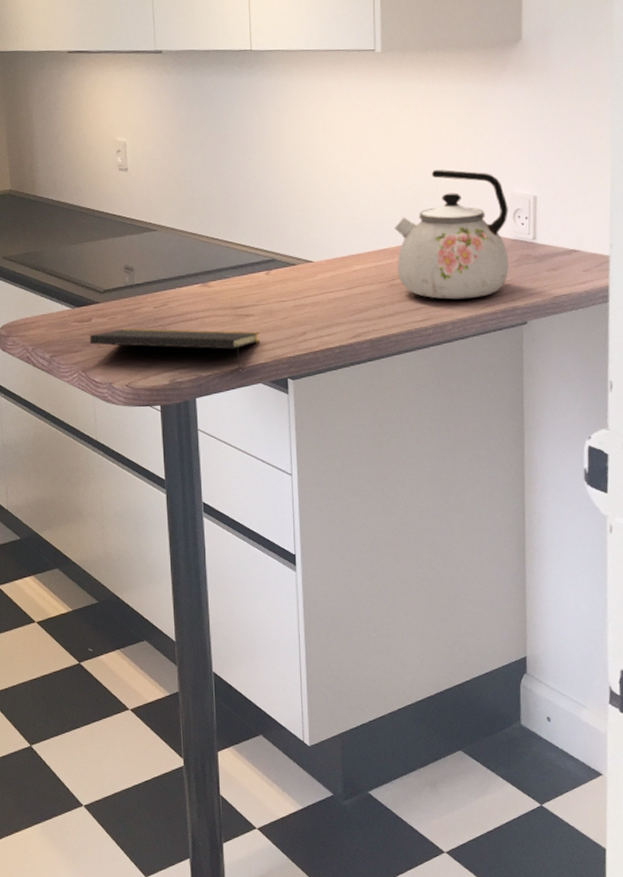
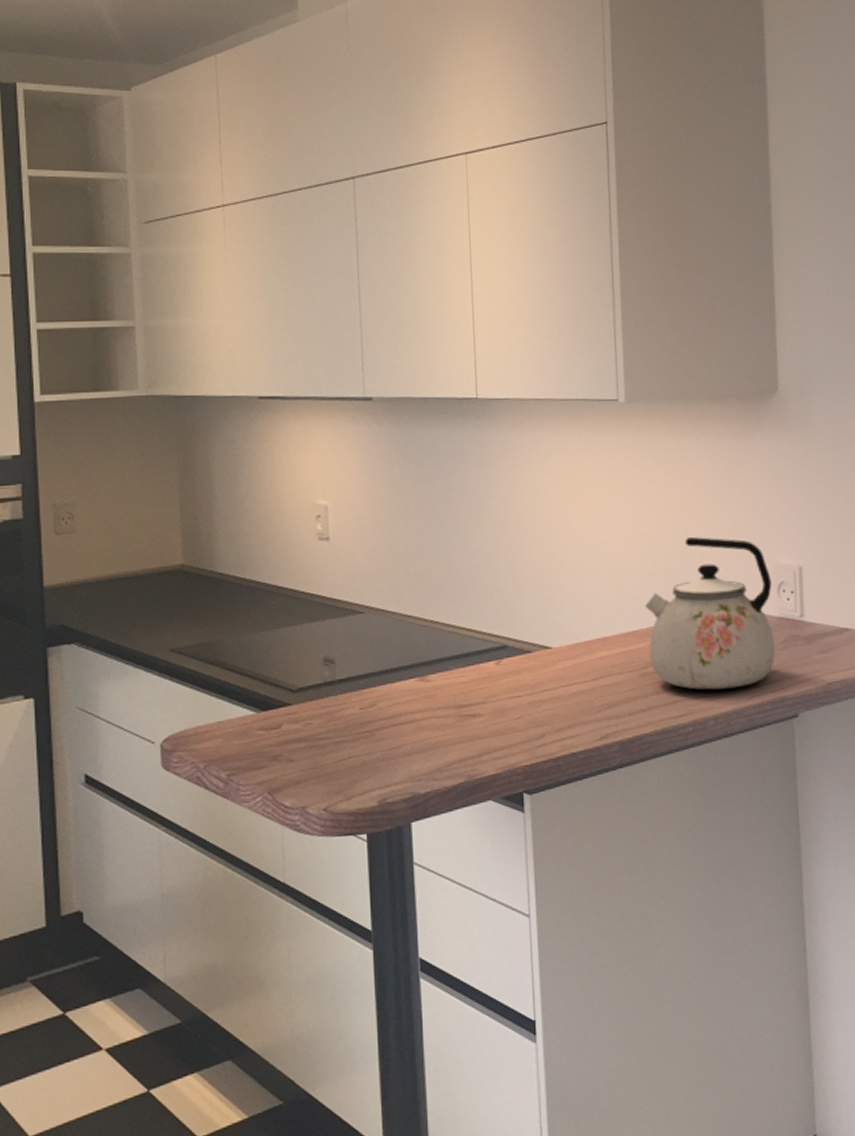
notepad: present [89,328,259,370] -> none [277,735,489,784]

